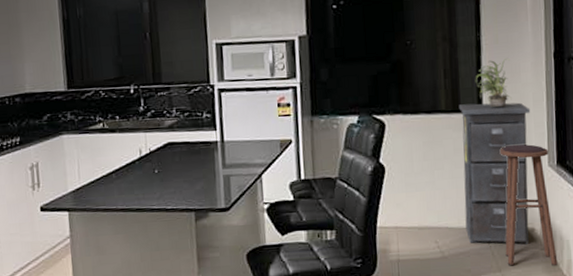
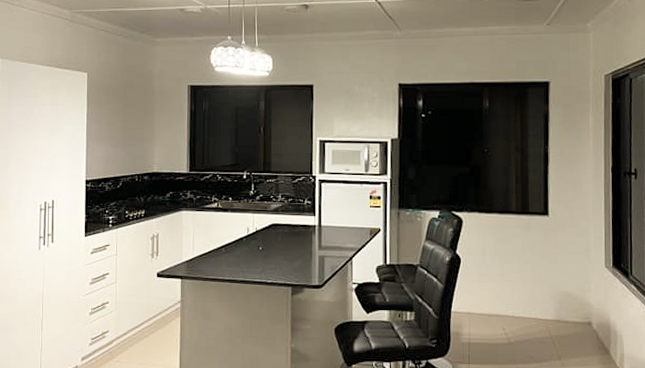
filing cabinet: present [458,102,531,244] -> none [527,207,590,336]
potted plant: present [475,57,512,108] -> none [542,169,574,212]
stool: present [499,144,558,266] -> none [562,246,612,358]

